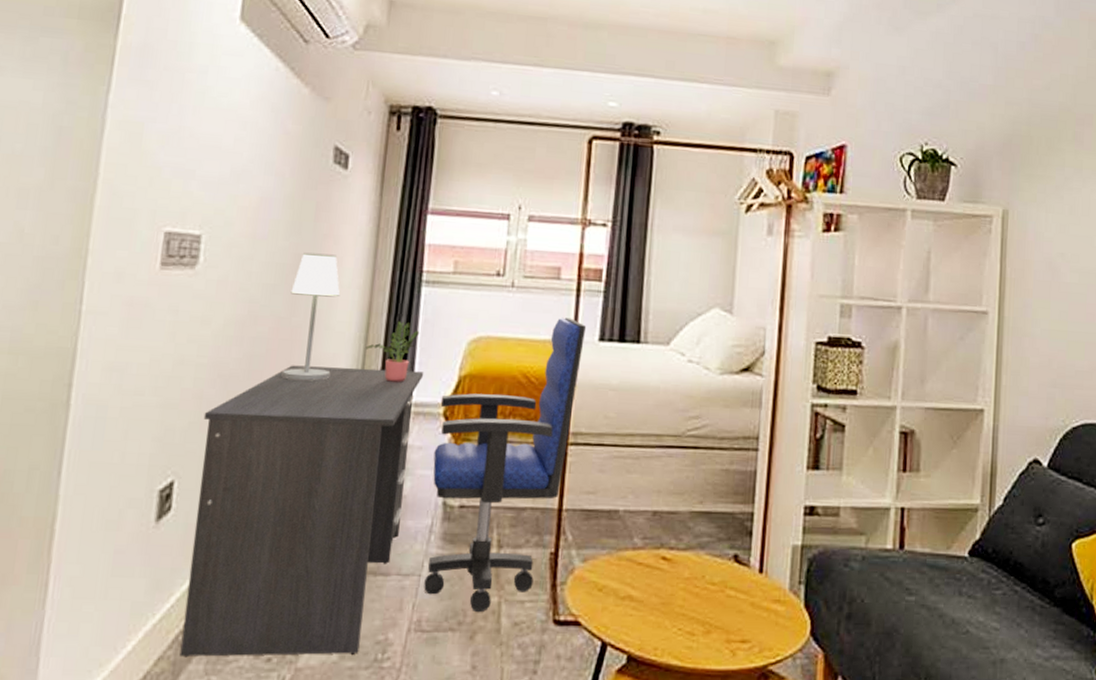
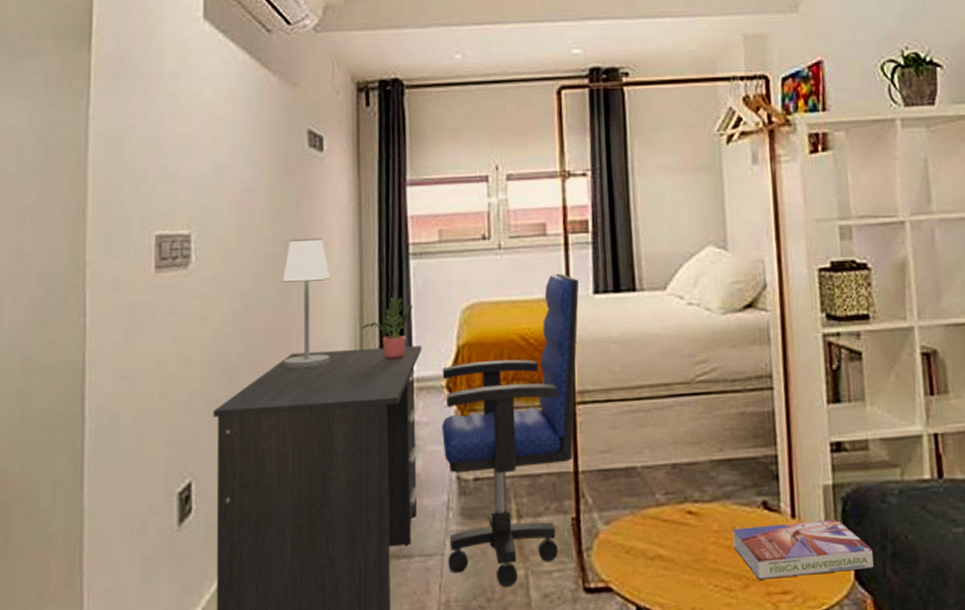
textbook: none [701,577,830,628] -> present [732,519,874,580]

